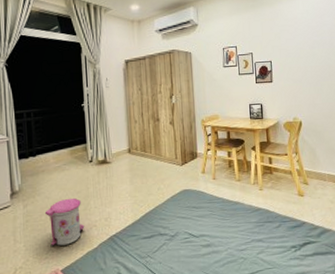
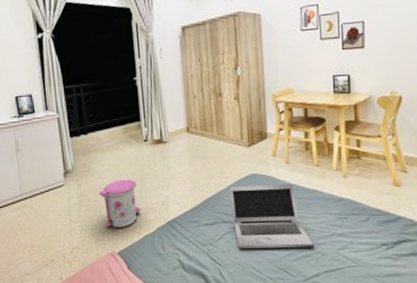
laptop: none [166,197,237,259] -> present [230,183,314,249]

